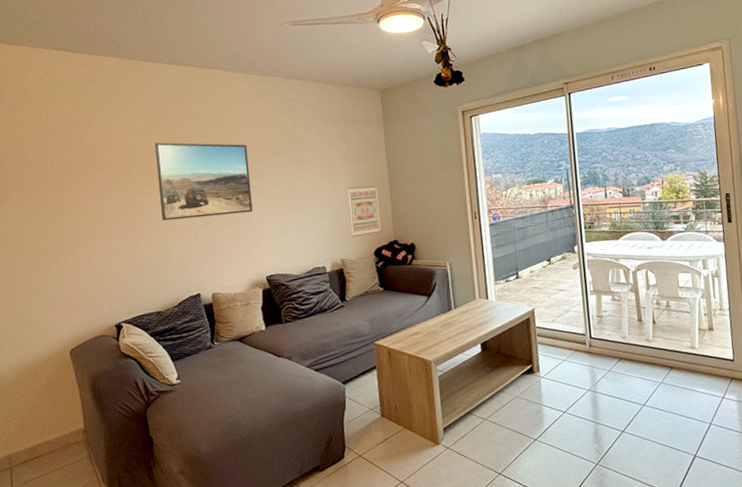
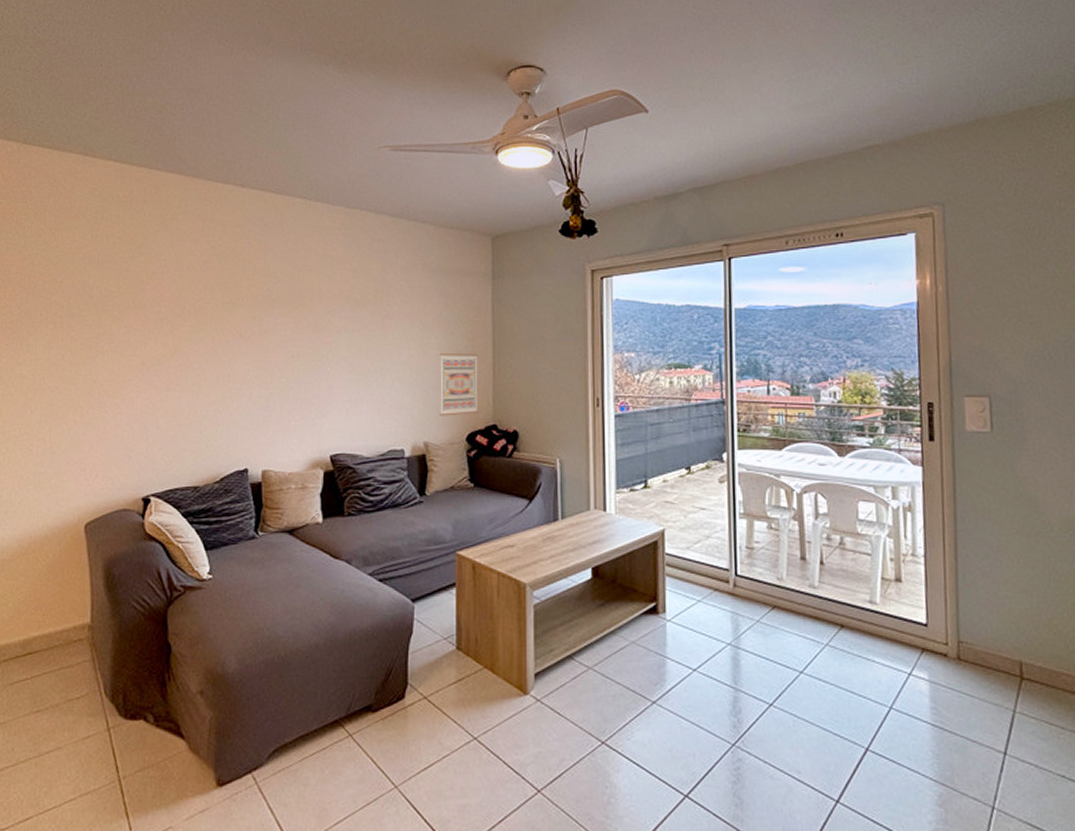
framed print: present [155,142,253,221] -> none [212,279,323,375]

